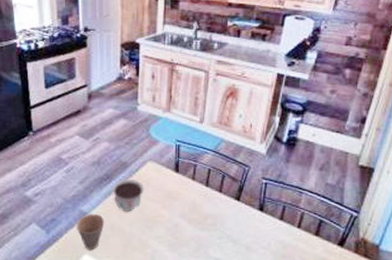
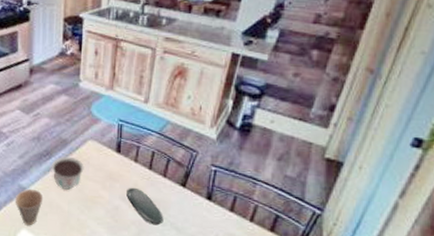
oval tray: none [186,204,221,239] -> present [126,187,164,226]

